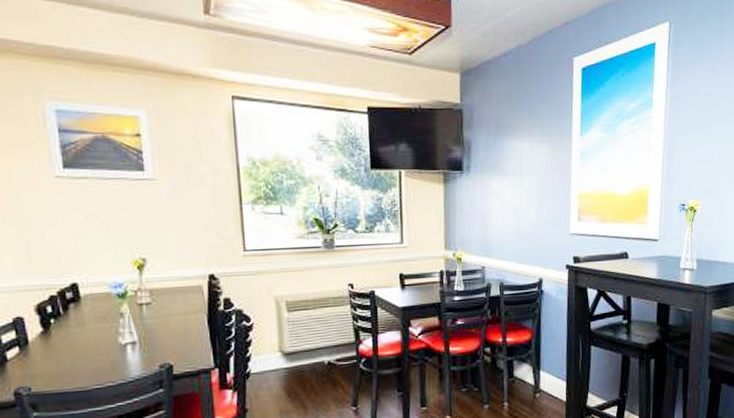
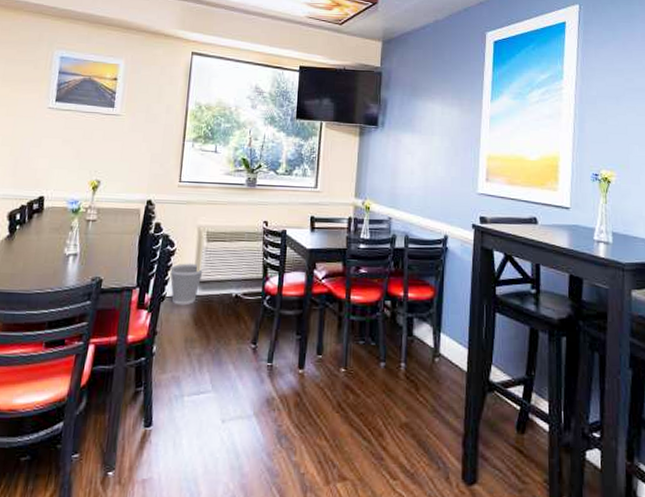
wastebasket: none [249,336,290,380] -> present [169,263,205,306]

